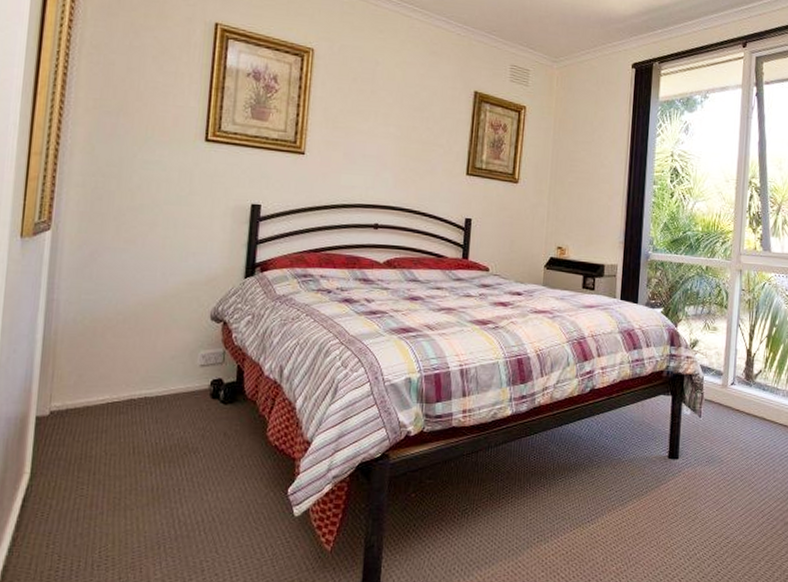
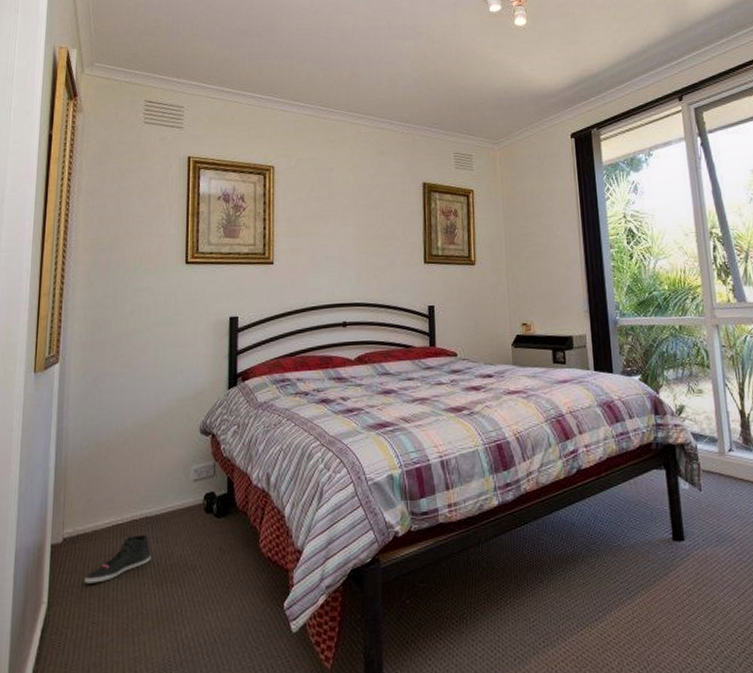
sneaker: none [73,414,149,458] -> present [84,535,151,584]

